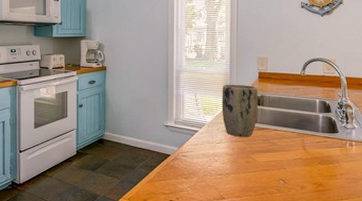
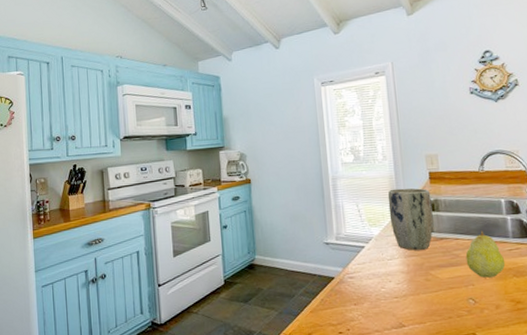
fruit: none [281,124,313,164] -> present [465,230,506,278]

